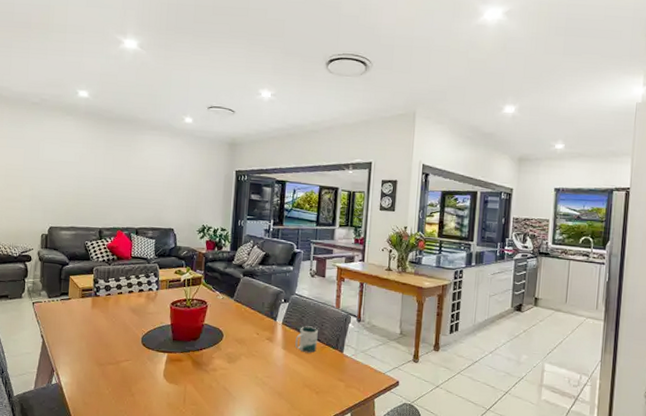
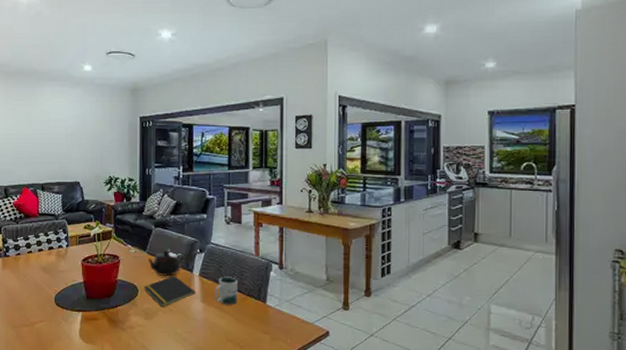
notepad: none [229,322,278,352] -> present [144,275,195,307]
teapot: none [233,297,269,323] -> present [147,249,184,276]

